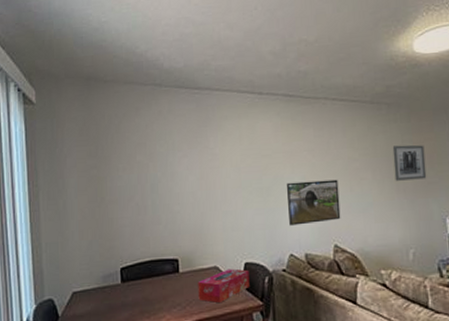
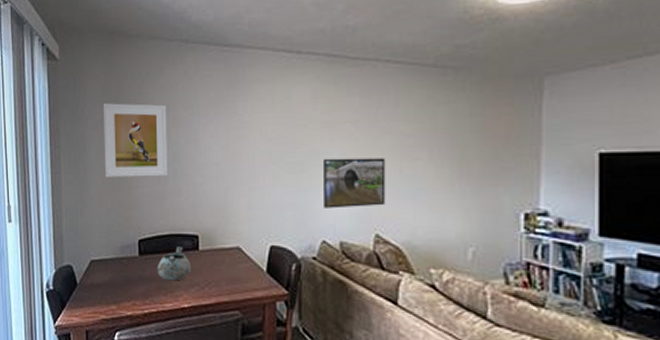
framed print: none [81,142,147,211] -> present [103,103,168,177]
bowl: none [139,271,173,304] -> present [157,246,192,281]
tissue box: present [198,268,250,304] -> none [218,251,275,288]
wall art: present [392,145,427,181] -> none [457,120,499,164]

